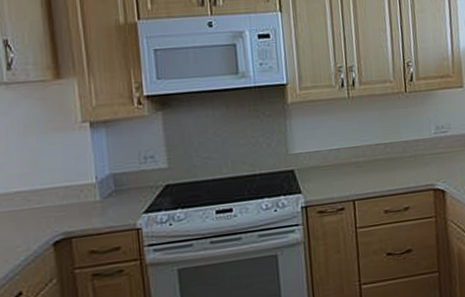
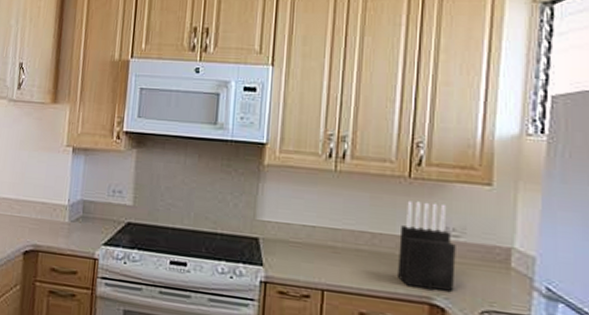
knife block: none [405,108,448,179] -> present [398,200,456,292]

